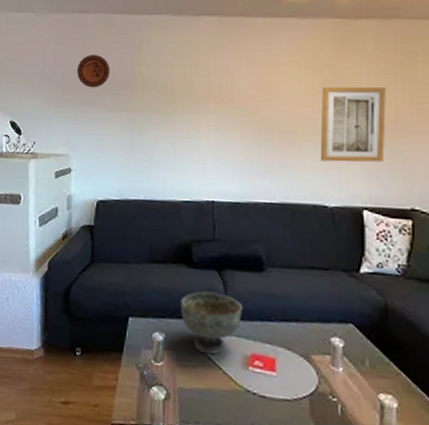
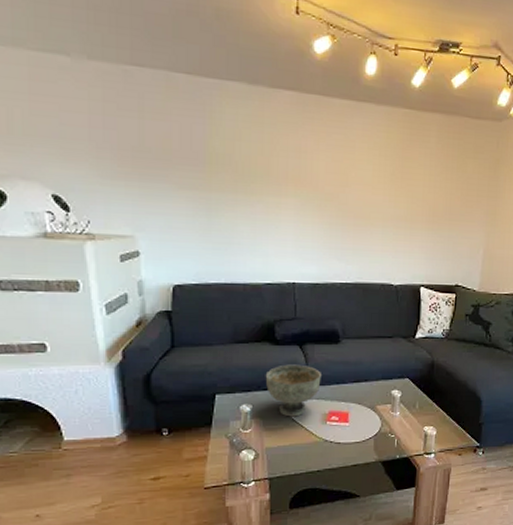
decorative plate: present [77,55,110,88] -> none [136,120,177,161]
wall art: present [320,86,386,163] -> none [388,176,444,246]

